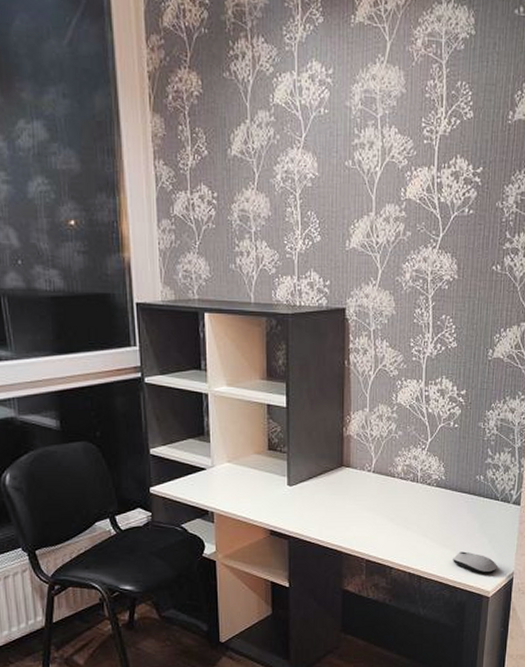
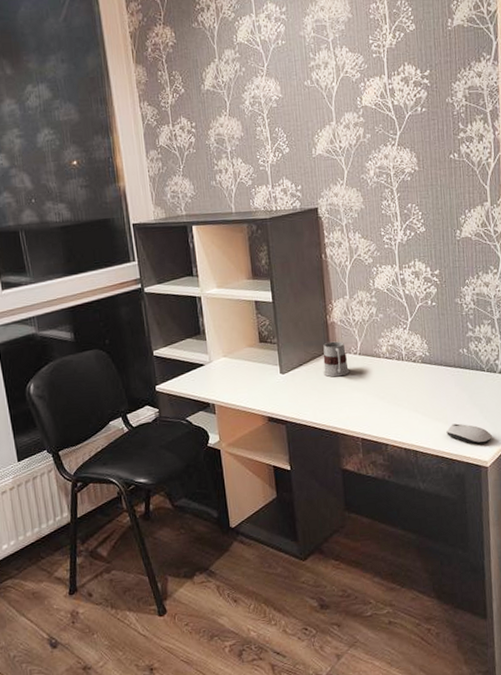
mug: none [333,456,362,494] -> present [323,341,350,377]

